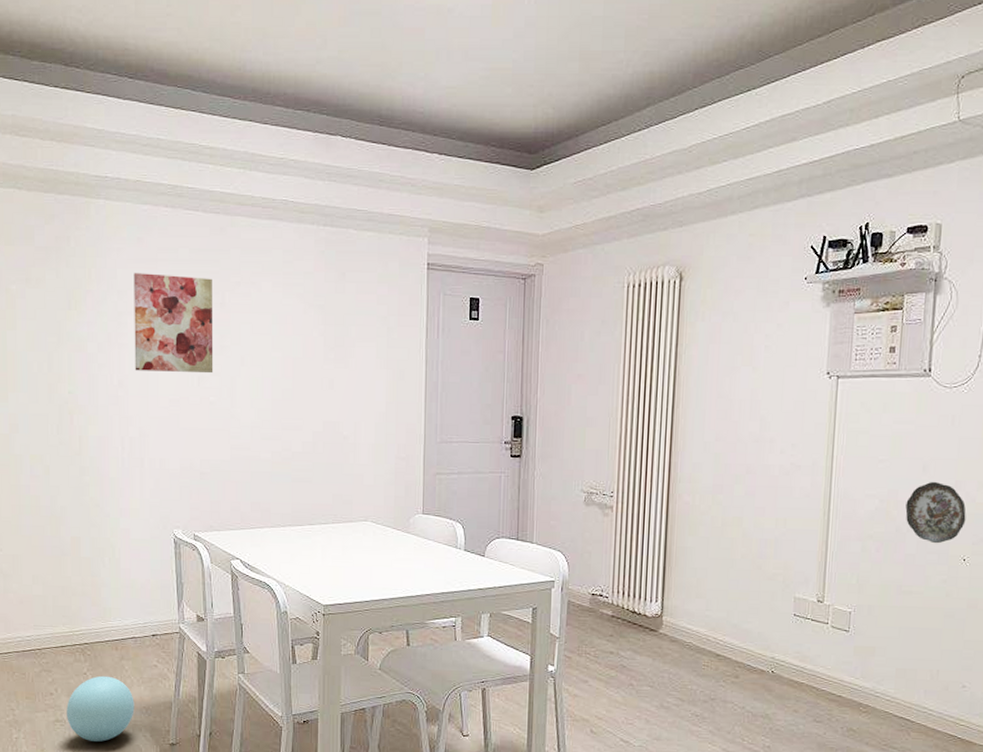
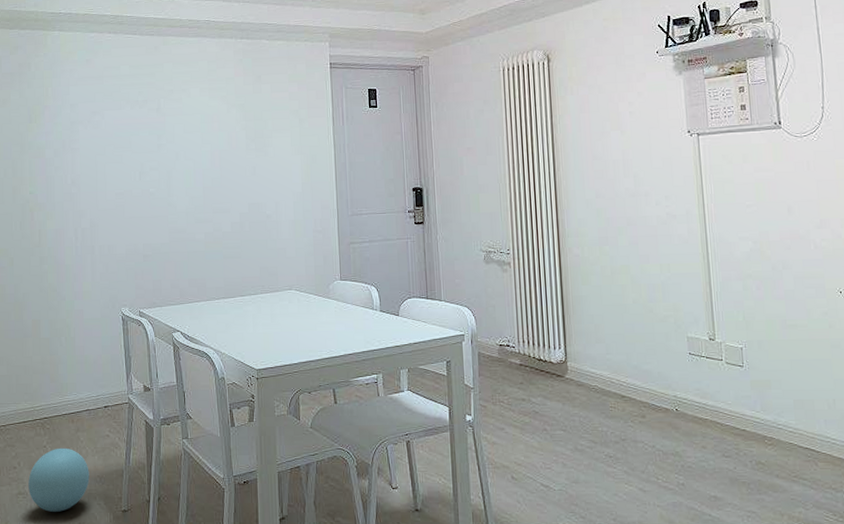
wall art: present [133,273,214,374] -> none [83,88,153,171]
decorative plate: present [905,481,966,544] -> none [777,221,836,279]

